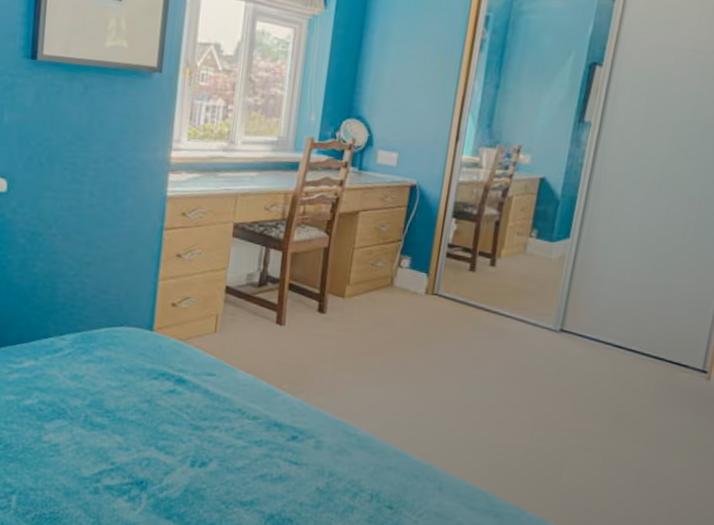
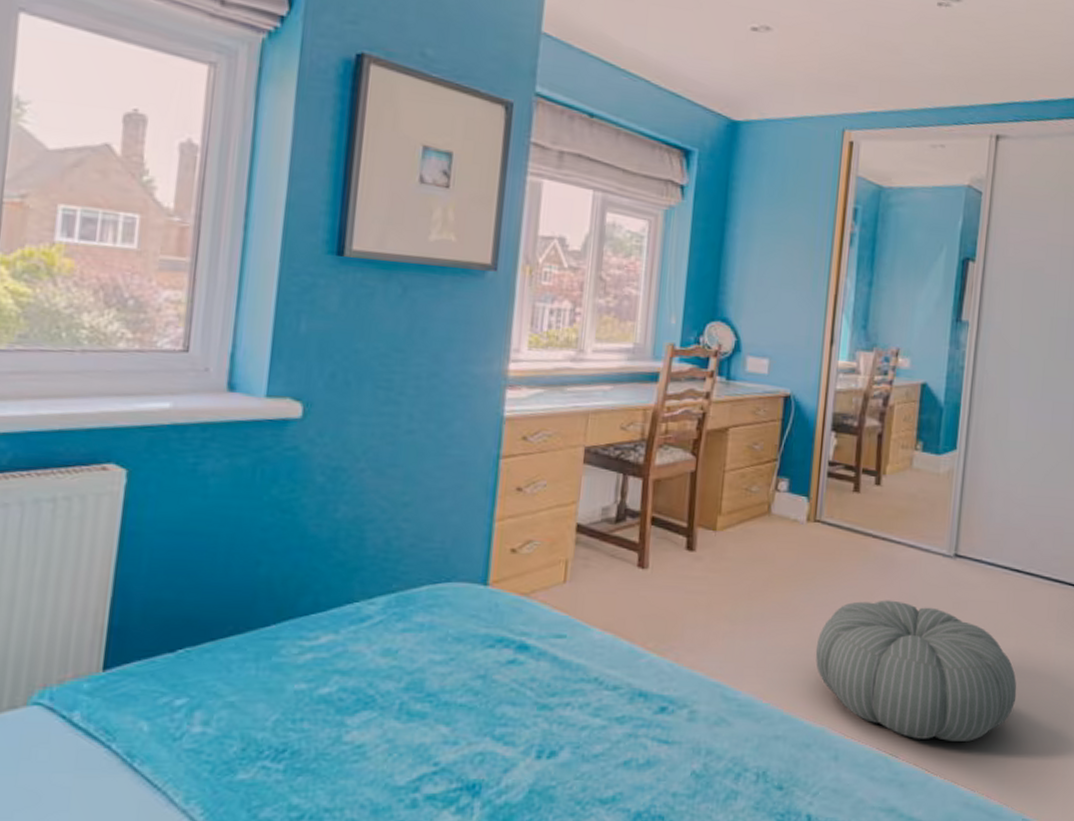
pouf: none [427,363,610,486] -> present [815,600,1017,741]

